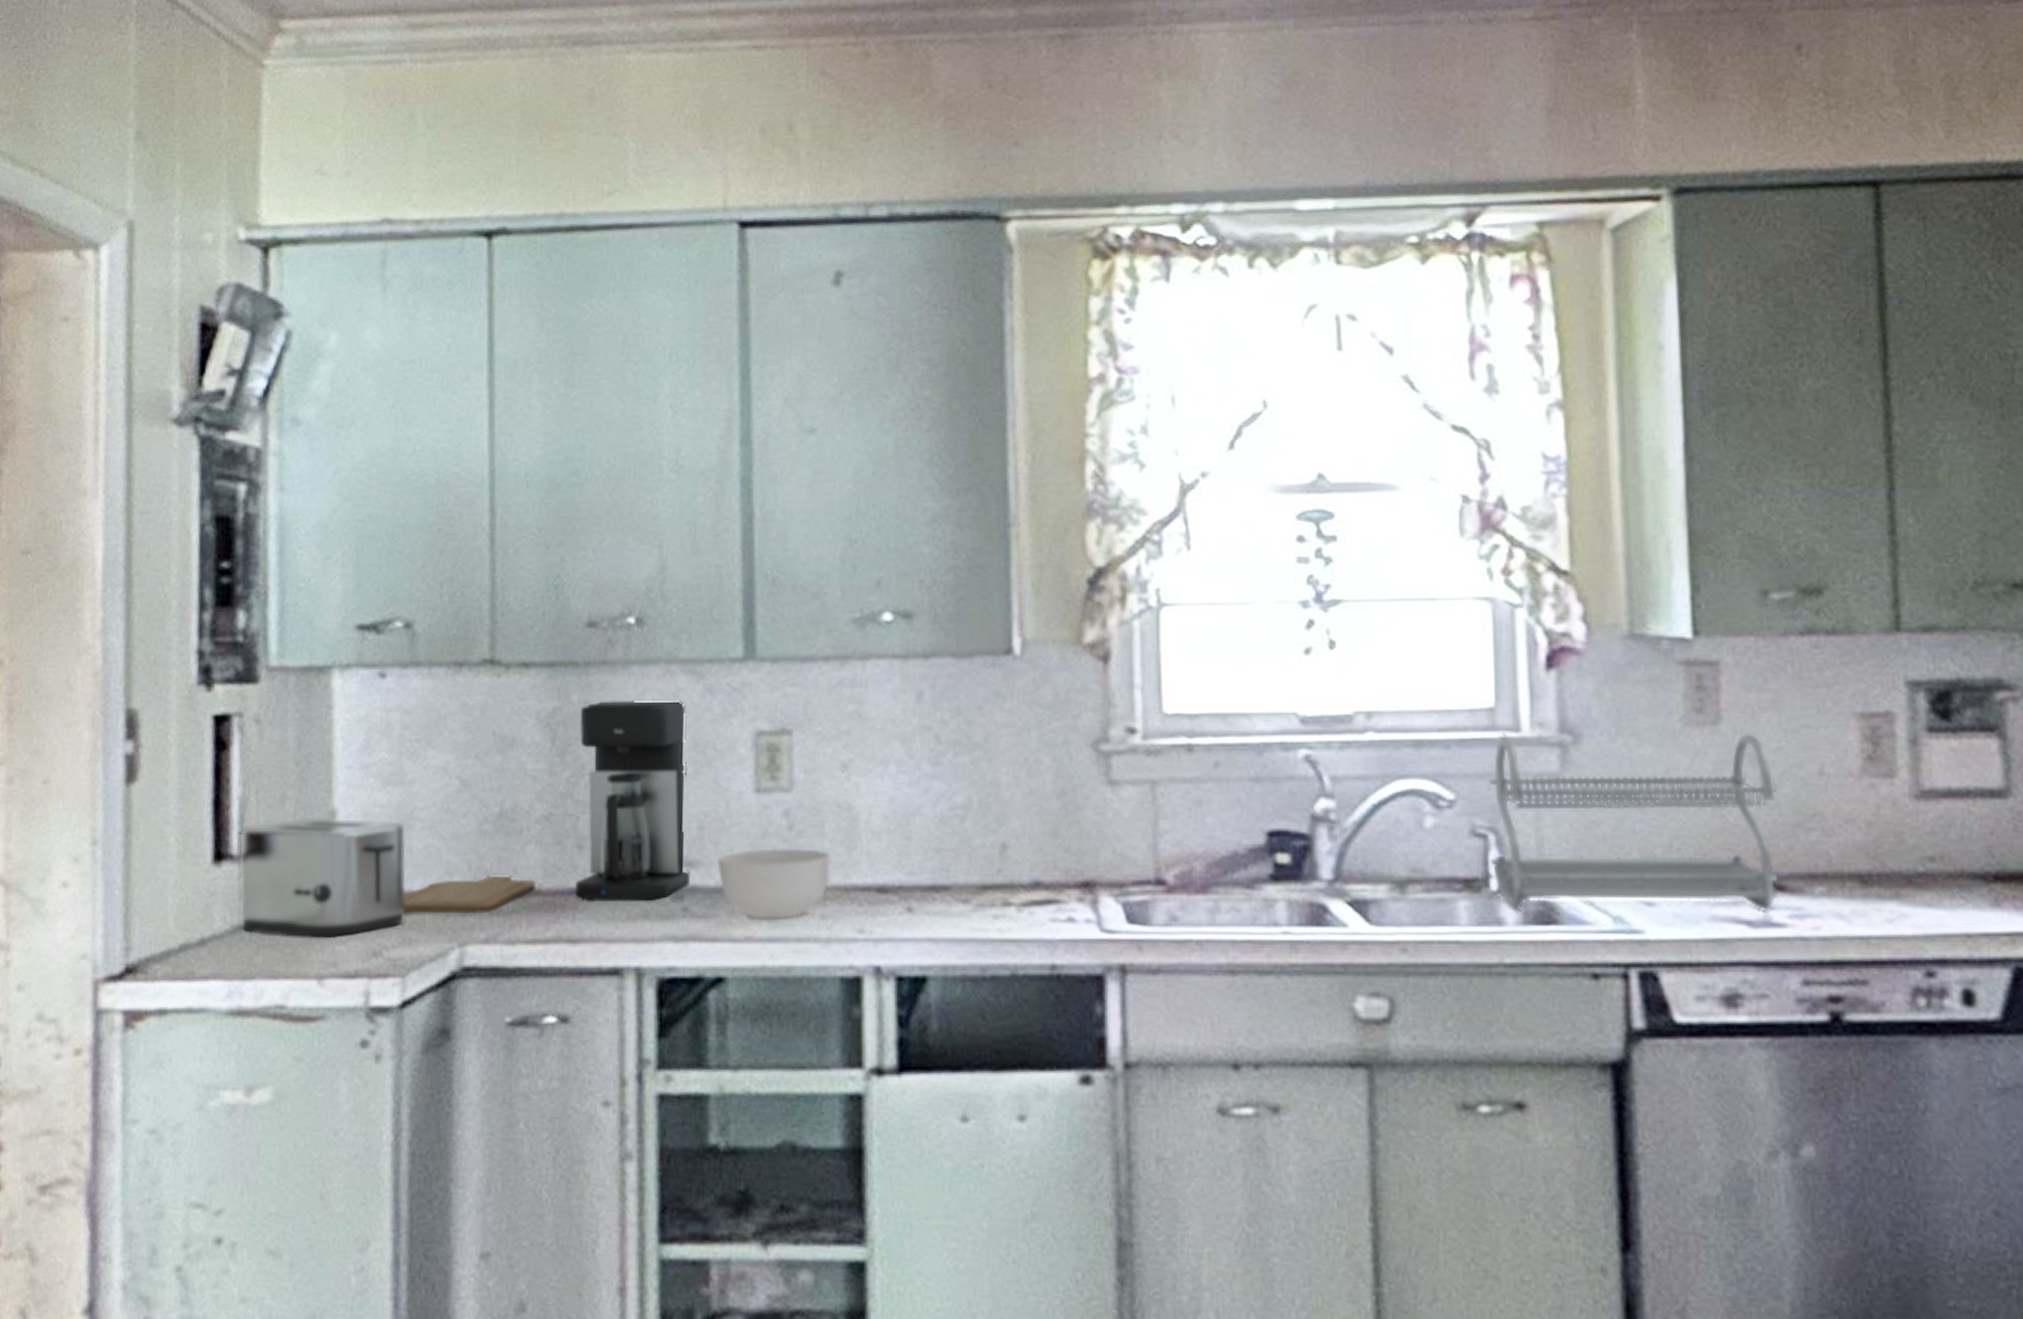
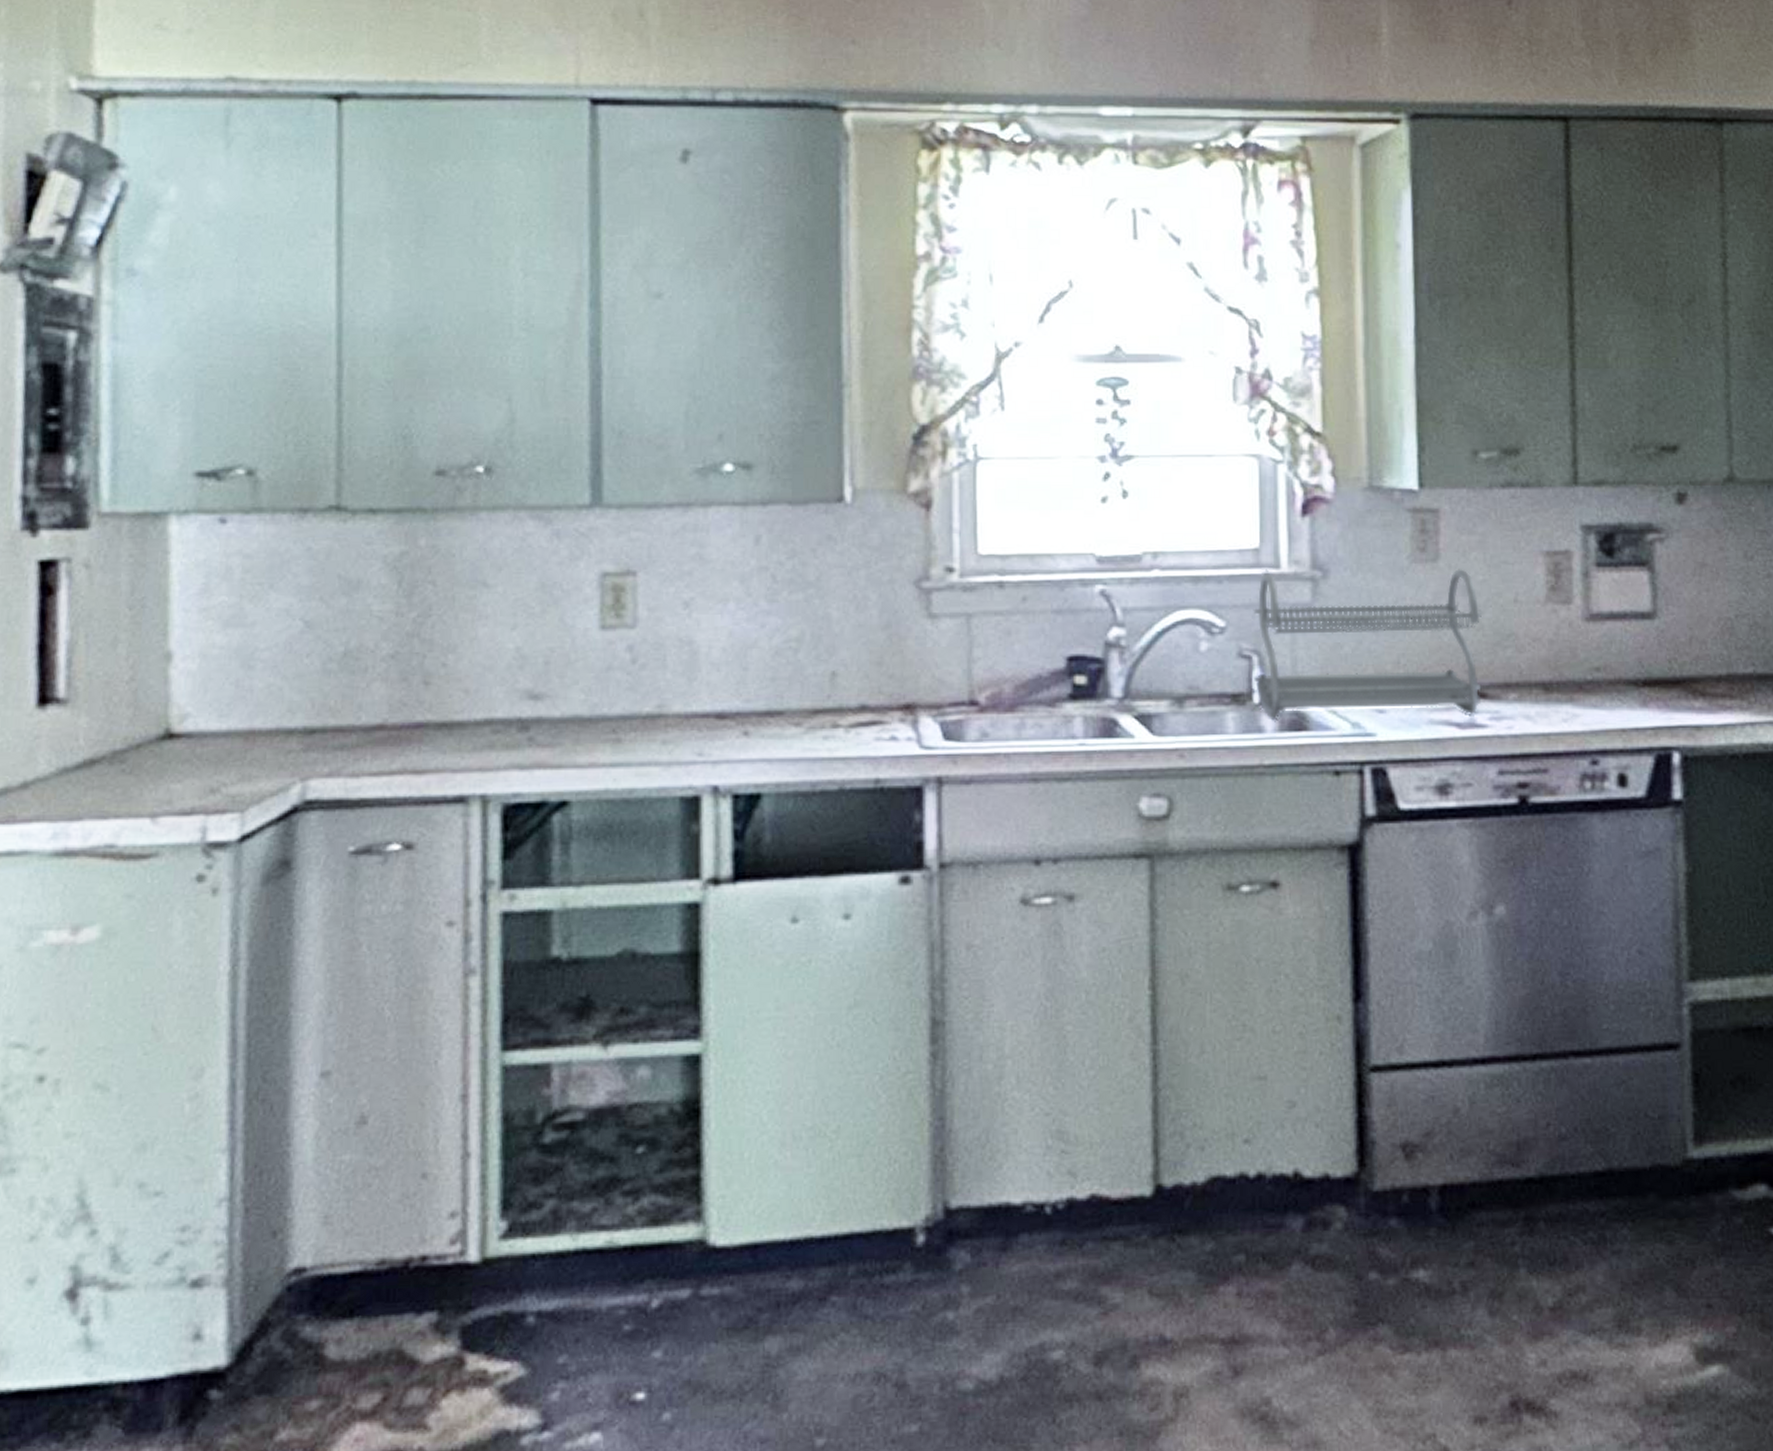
toaster: present [239,817,407,939] -> none [66,659,247,778]
chopping board: present [403,875,537,916] -> none [242,712,382,753]
coffee maker: present [575,701,690,900] -> none [421,545,536,733]
bowl: present [717,848,831,921] -> none [563,680,673,748]

